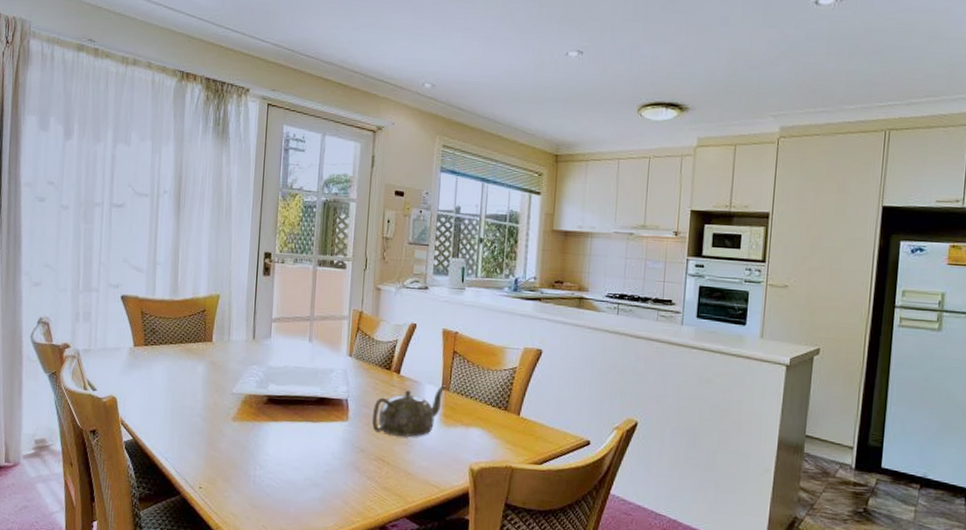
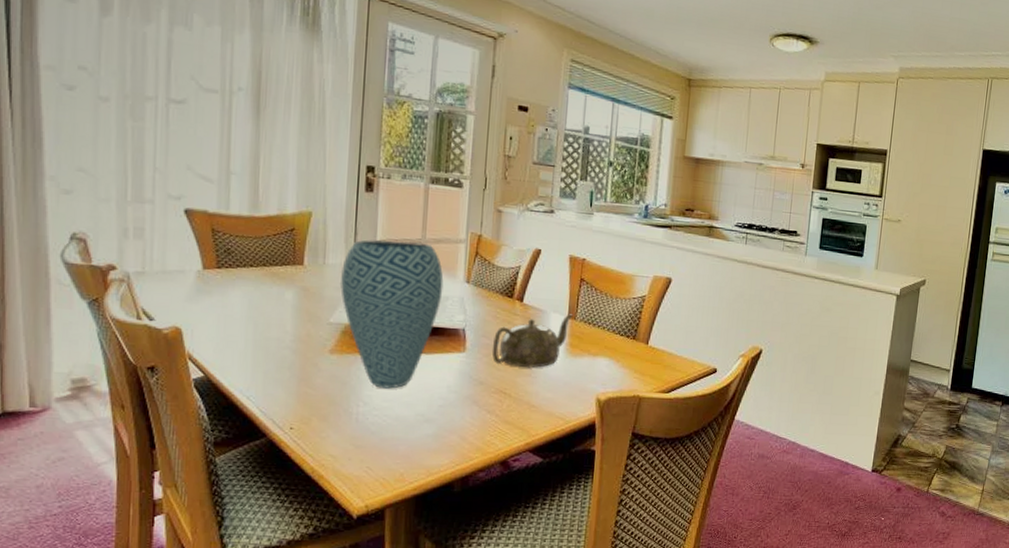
vase: none [241,318,329,454] -> present [339,239,444,389]

